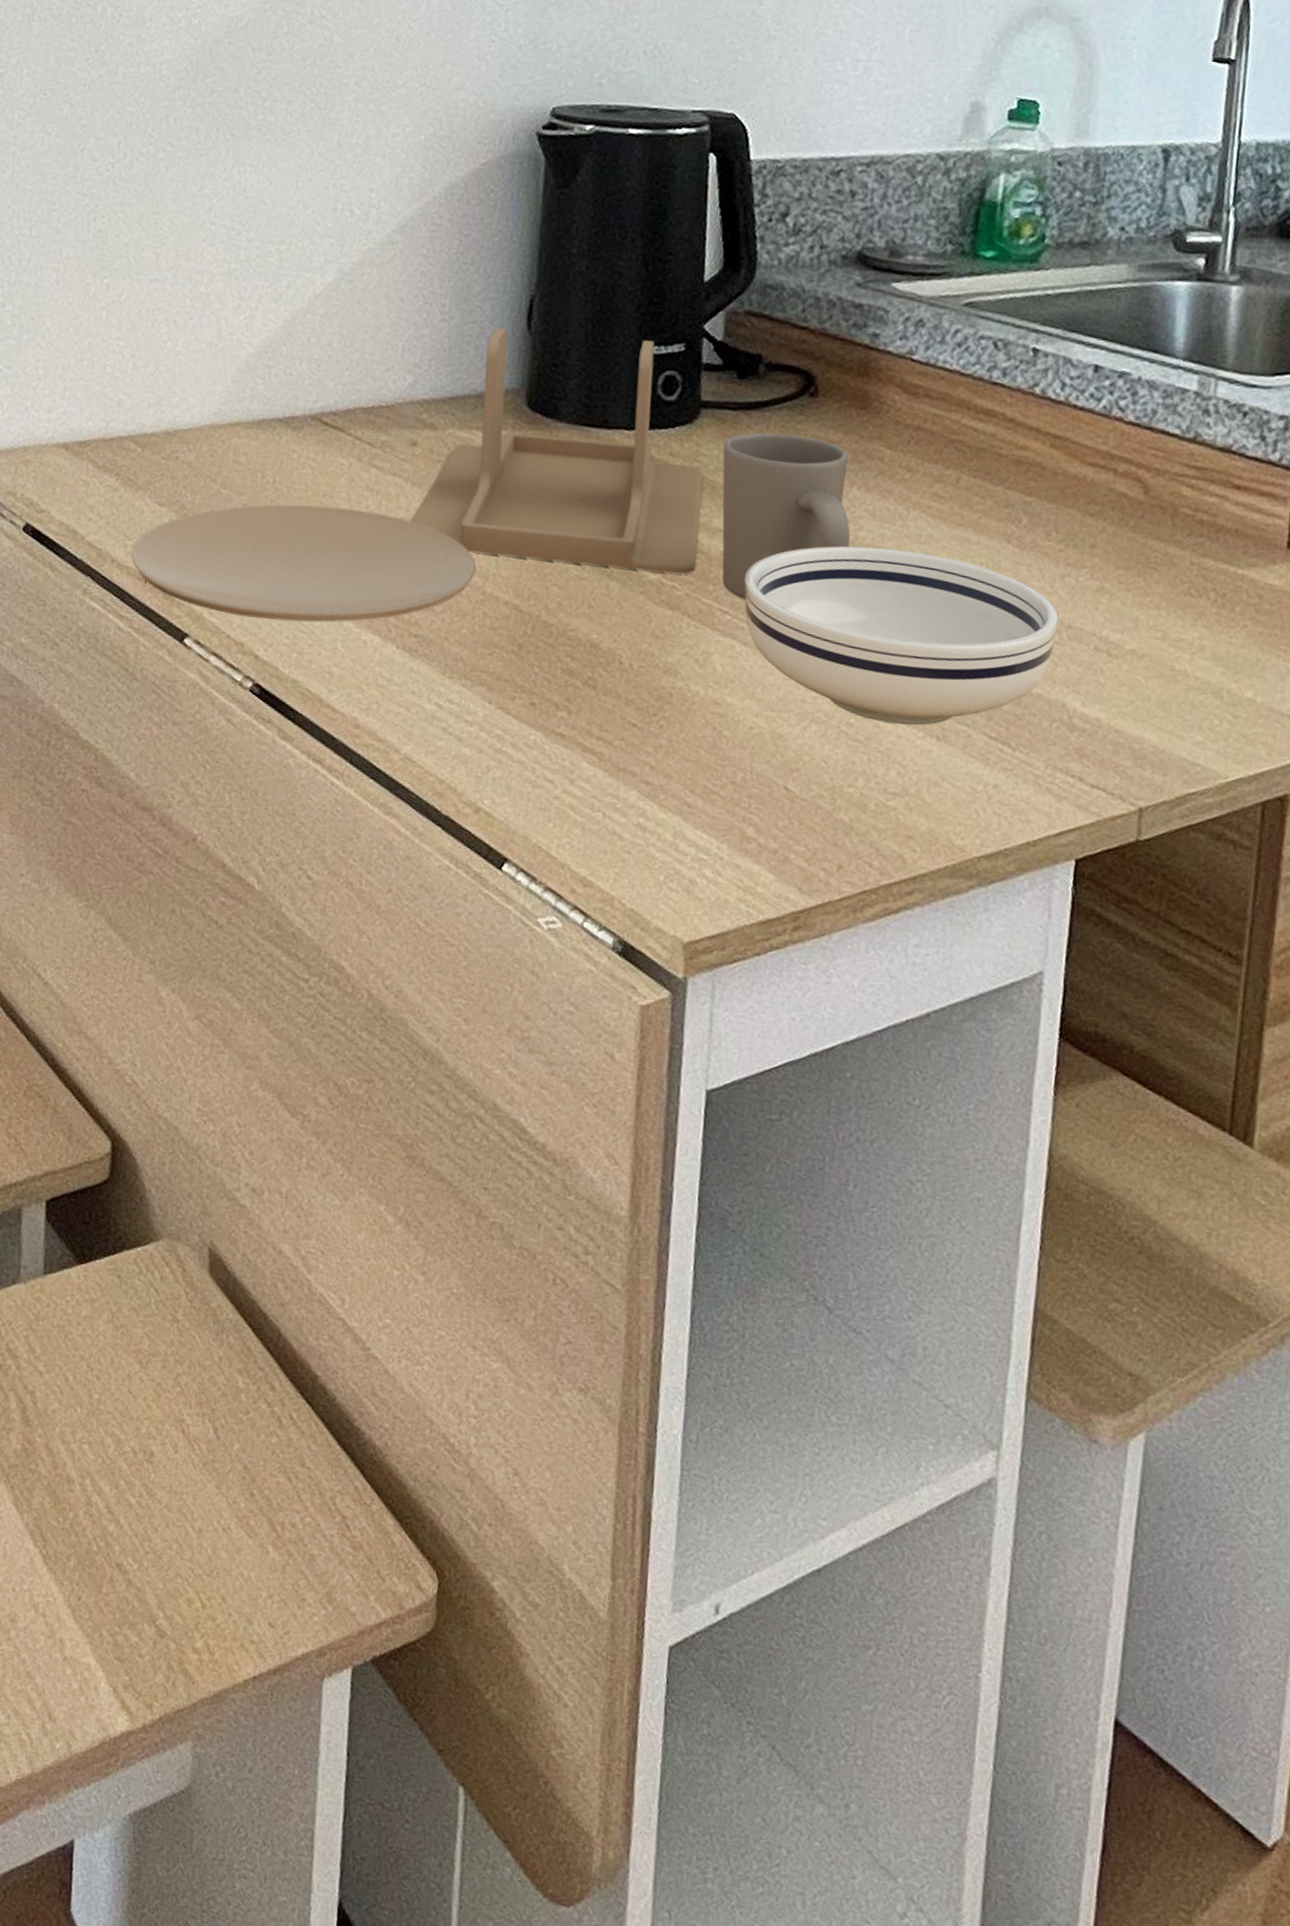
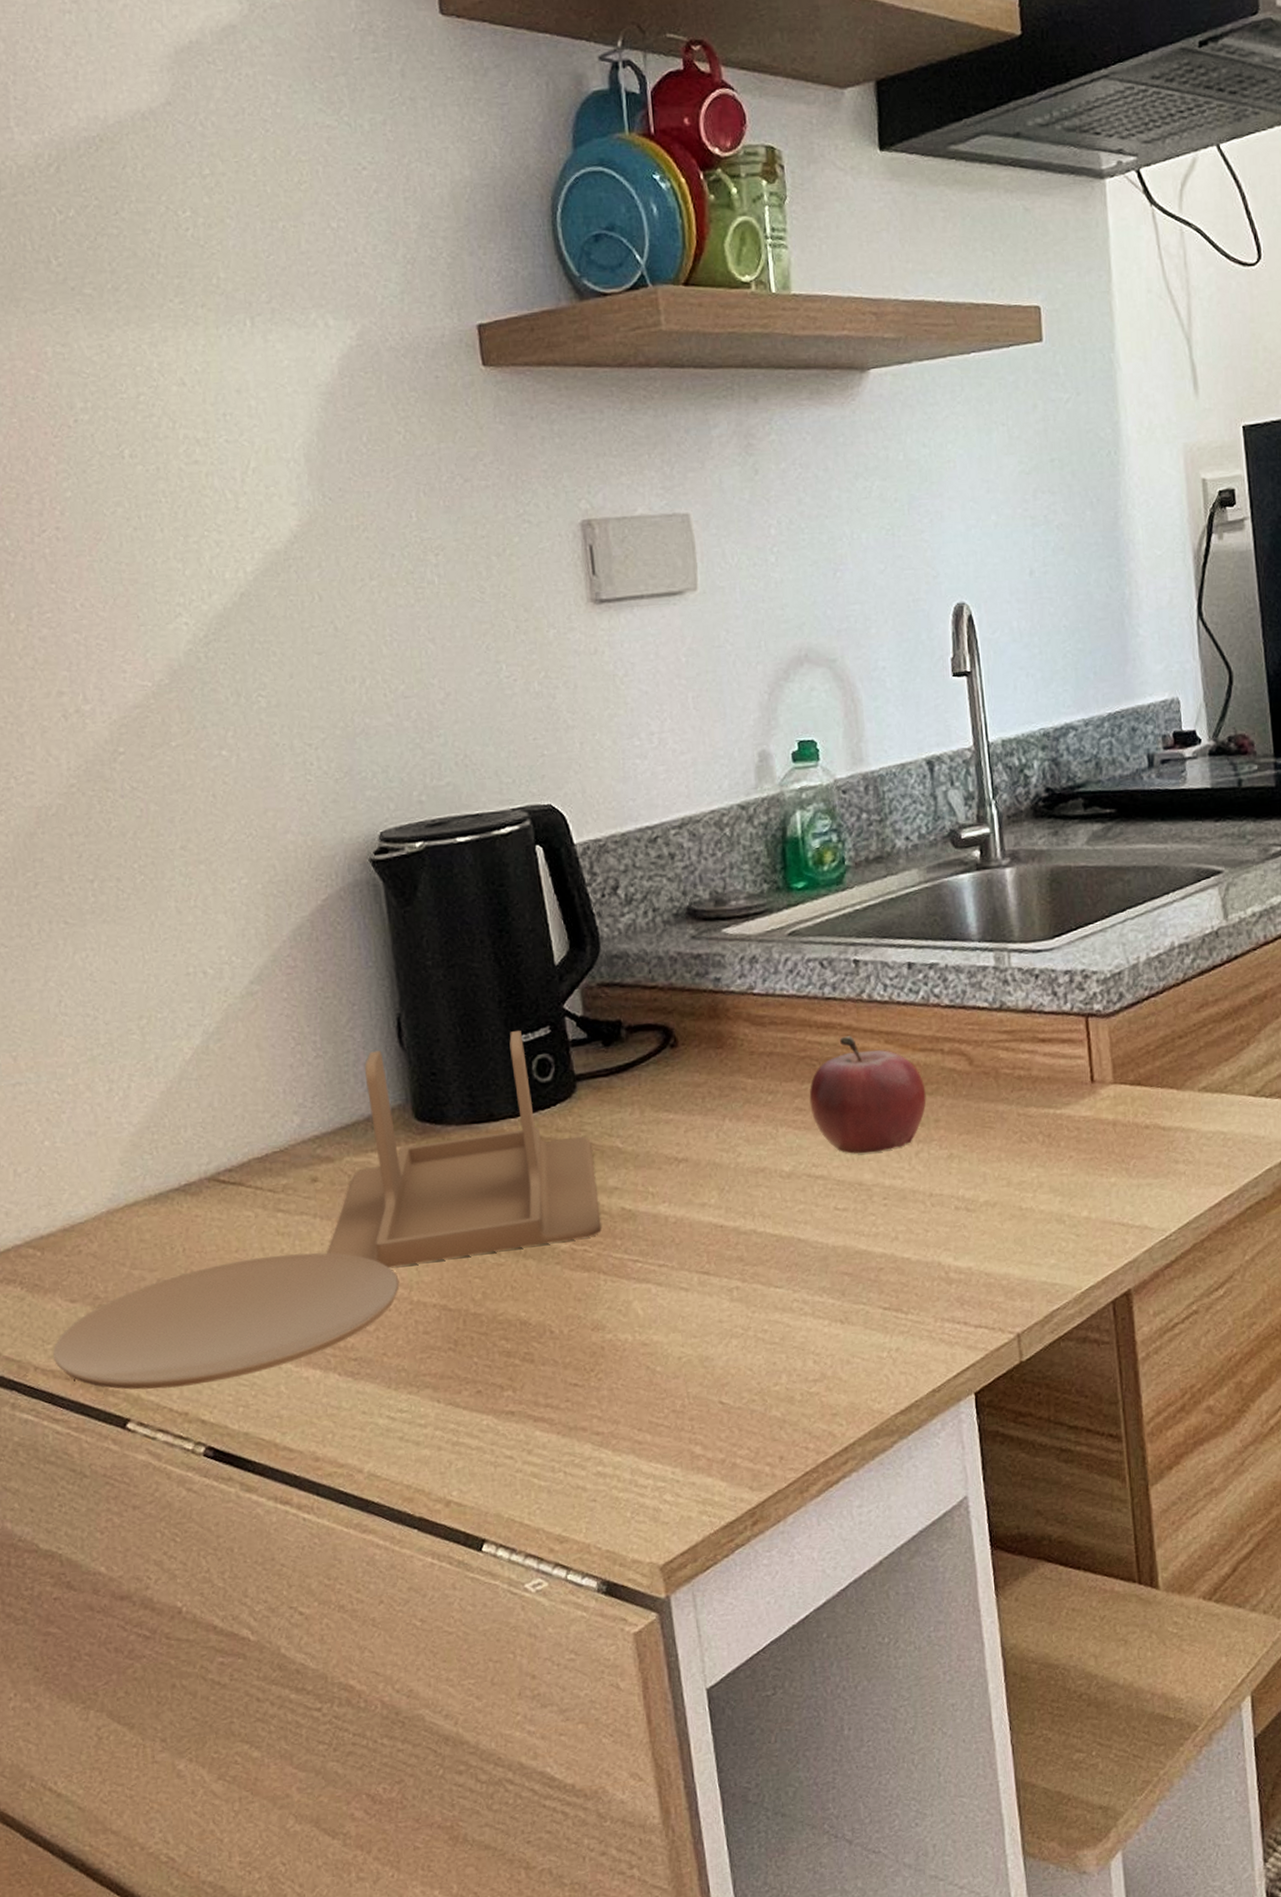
mug: present [722,432,851,600] -> none [603,1084,733,1245]
bowl: present [744,546,1059,726] -> none [646,1161,922,1322]
fruit: none [950,428,1088,565] -> present [809,1036,926,1154]

